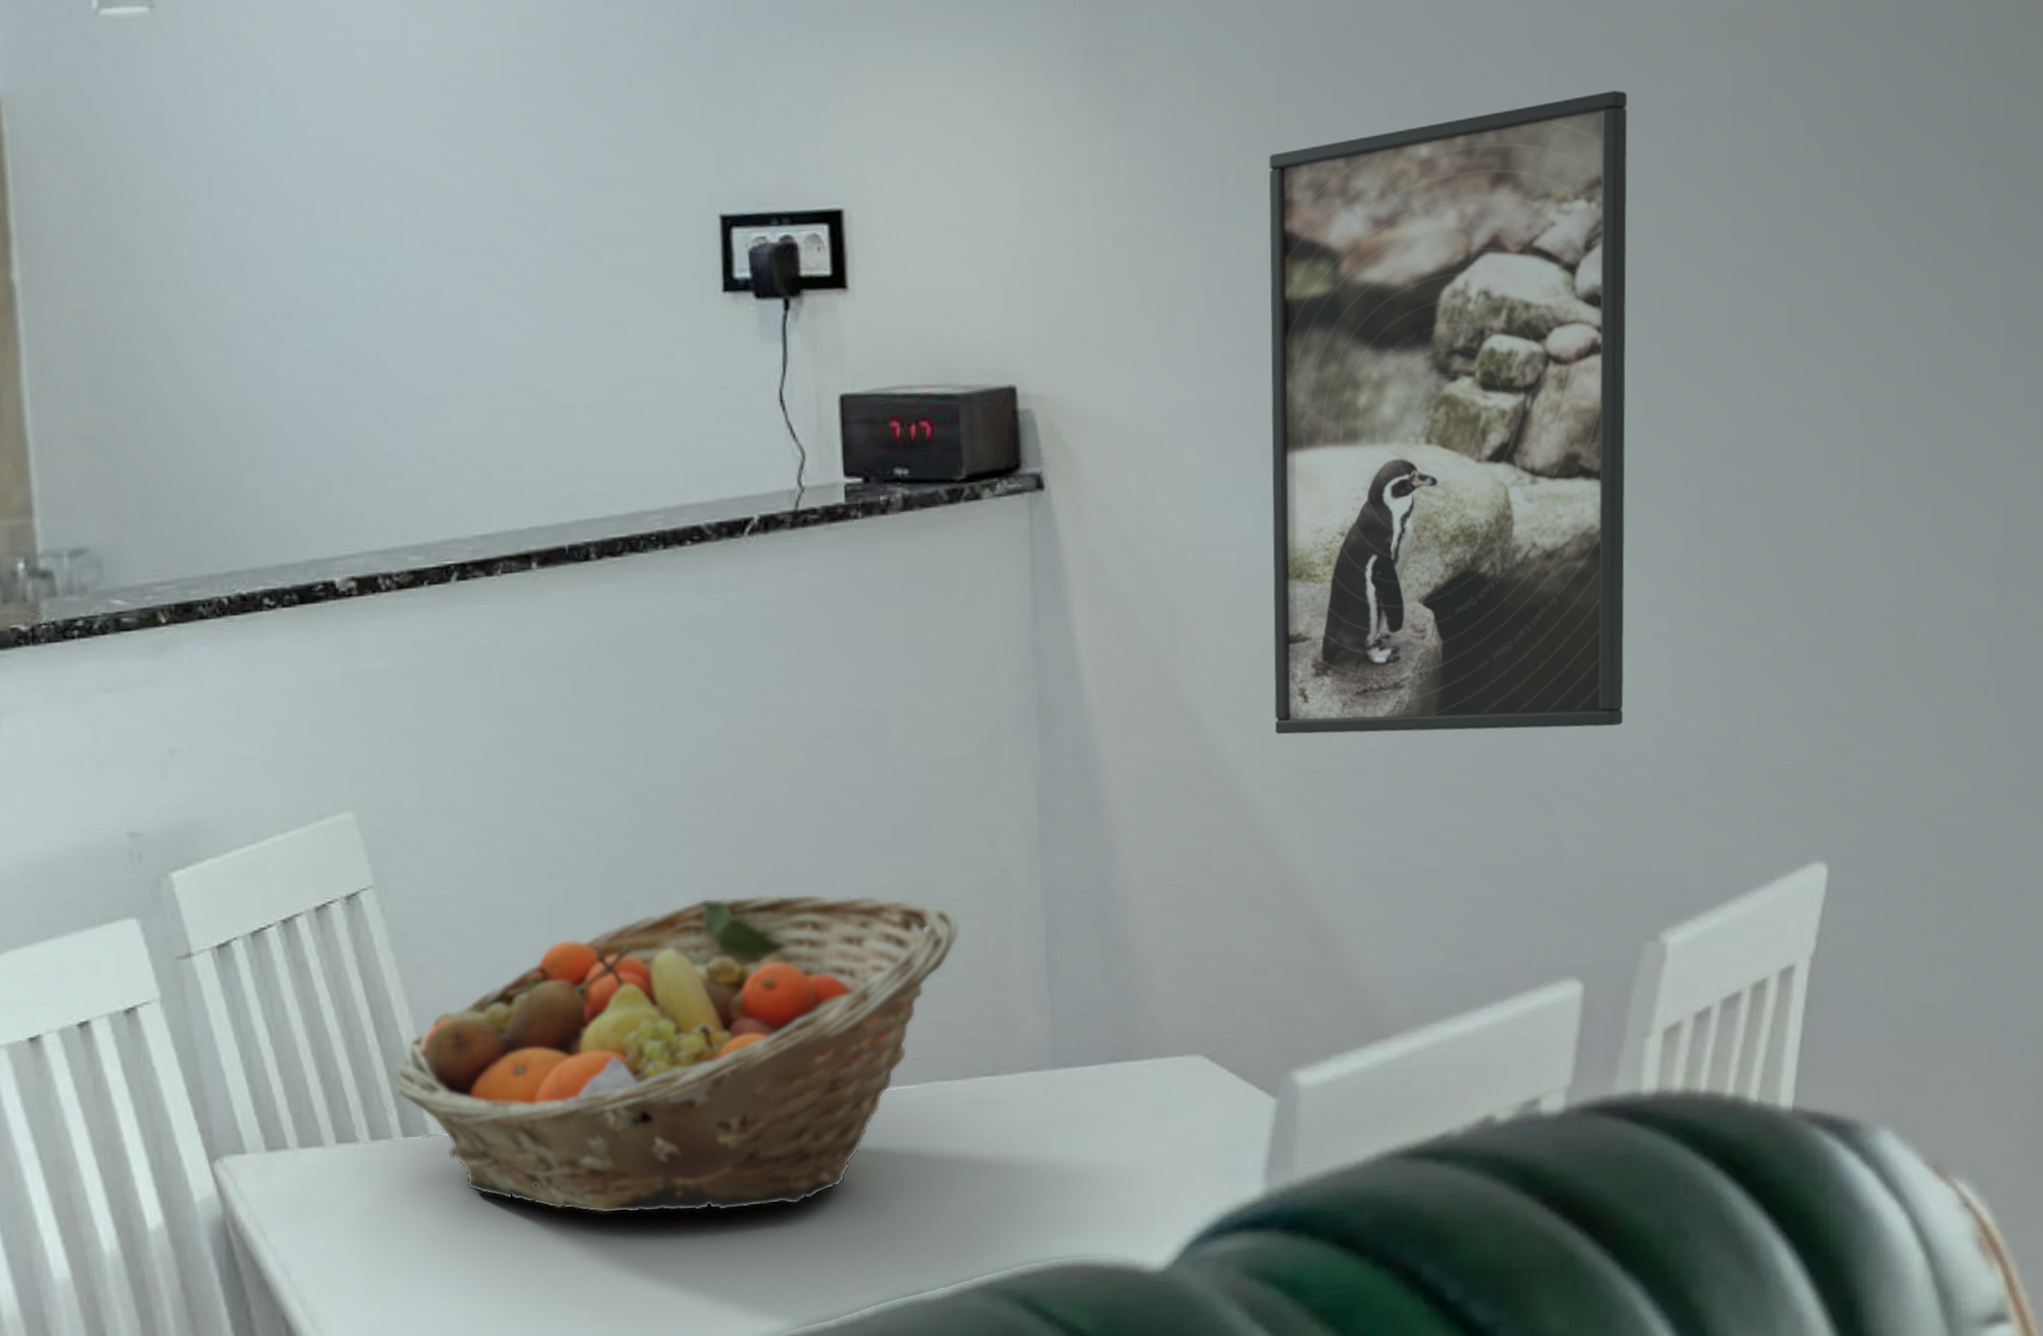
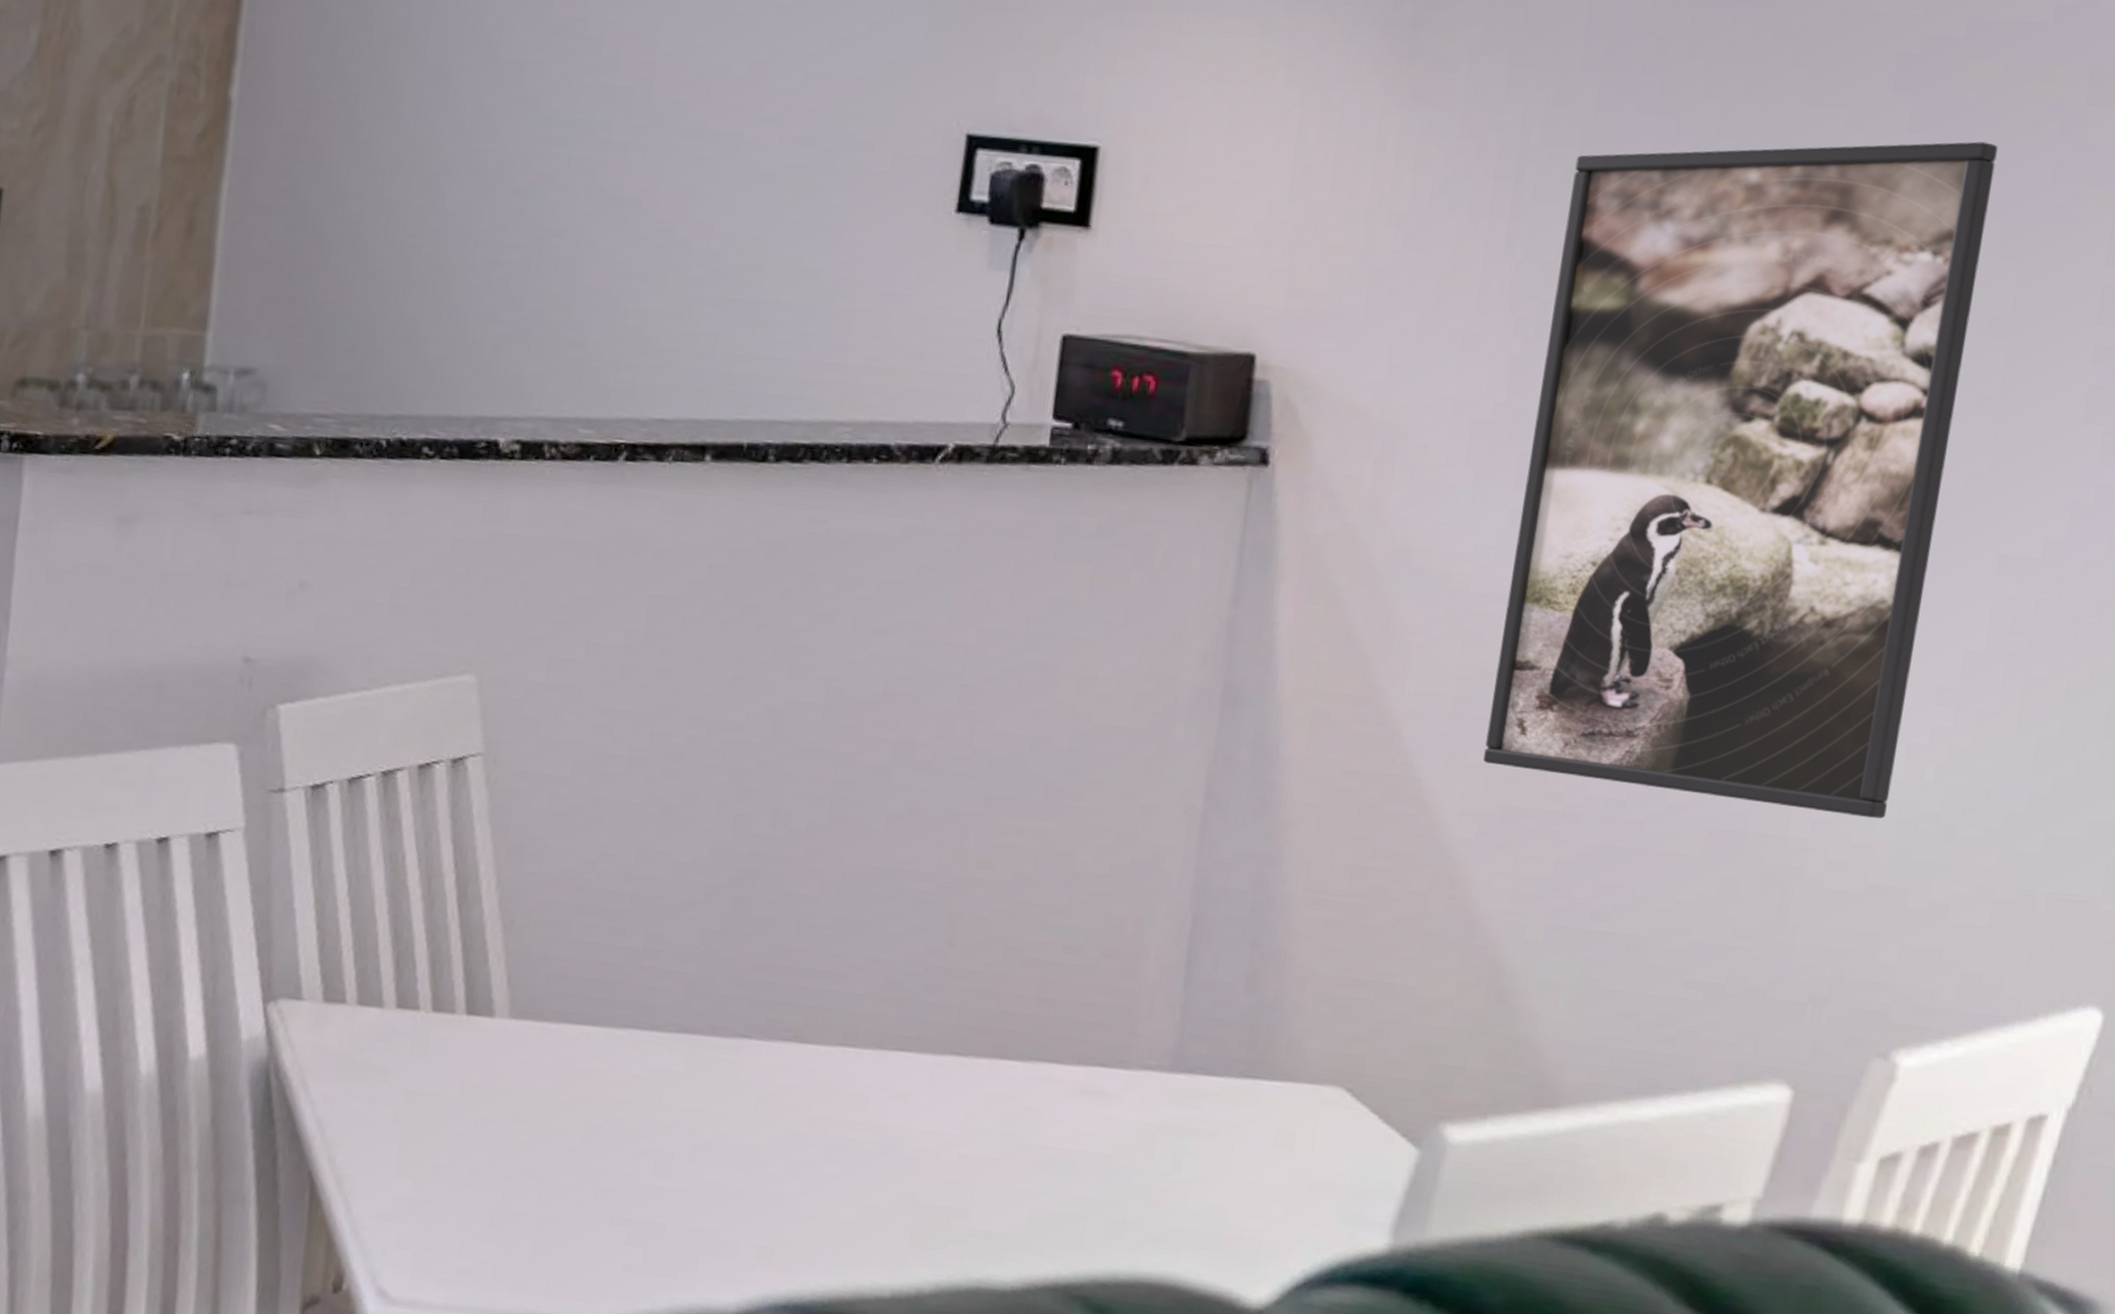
fruit basket: present [394,893,959,1214] -> none [468,826,1097,1162]

